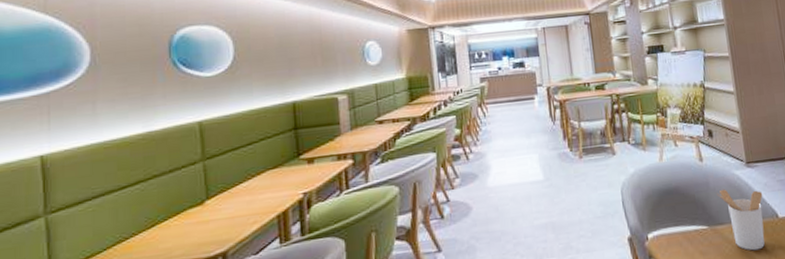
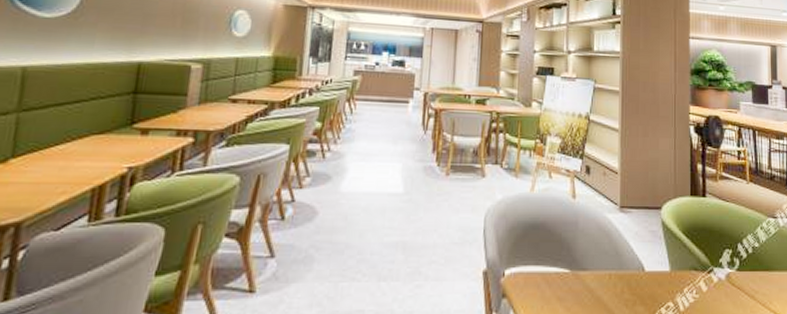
utensil holder: present [717,189,765,251] -> none [585,232,632,304]

